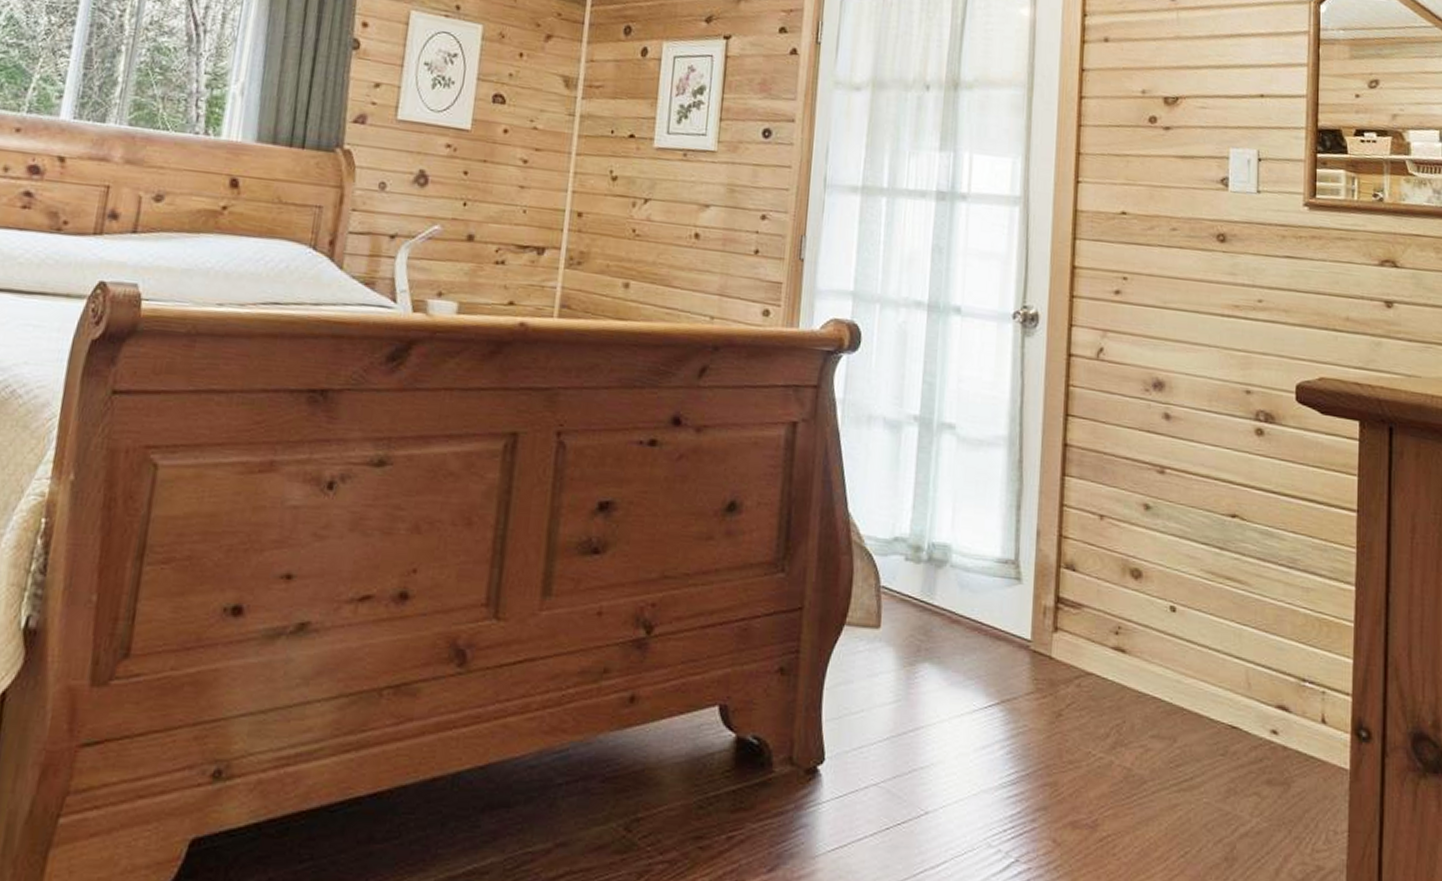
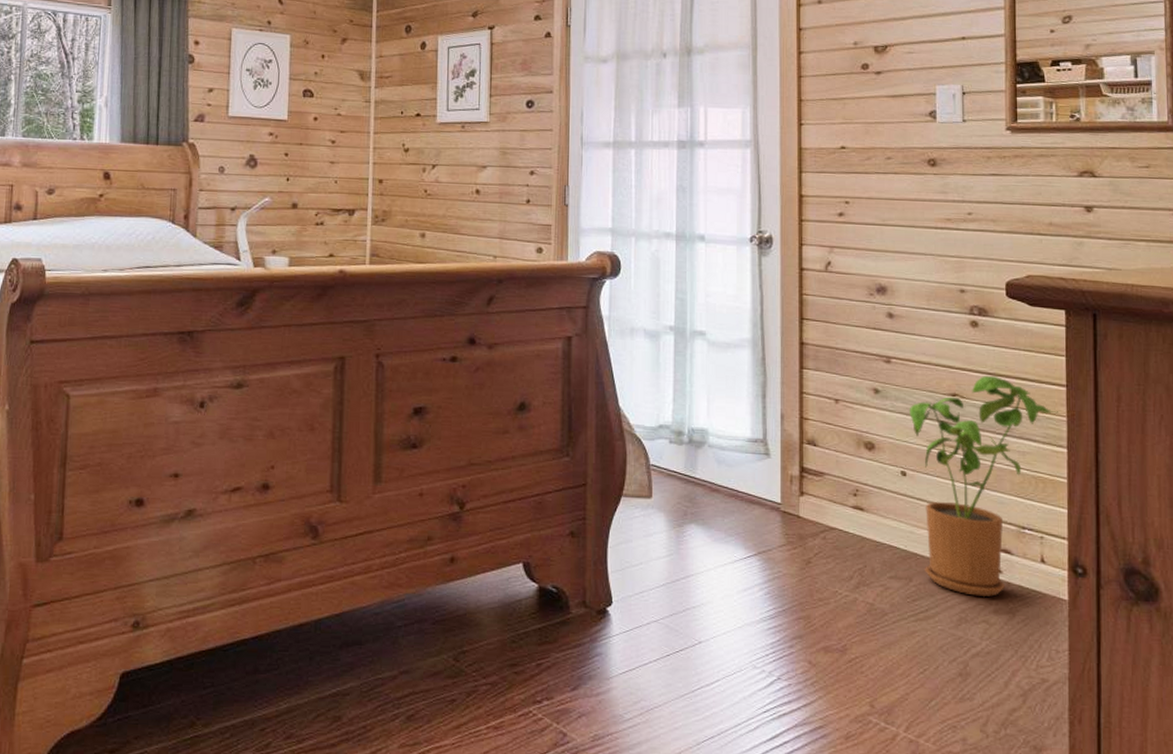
house plant: none [1183,493,1347,764] -> present [910,375,1058,598]

